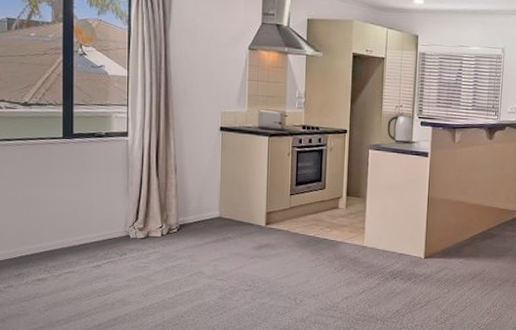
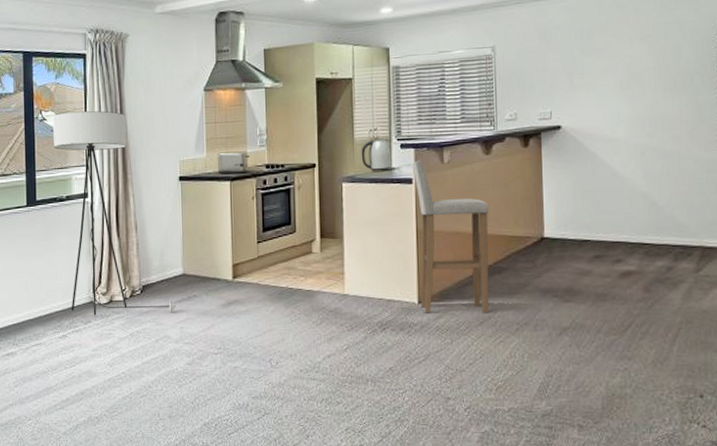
floor lamp: none [93,50,213,252] -> present [52,110,178,316]
bar stool: none [426,137,488,270] -> present [412,160,490,314]

